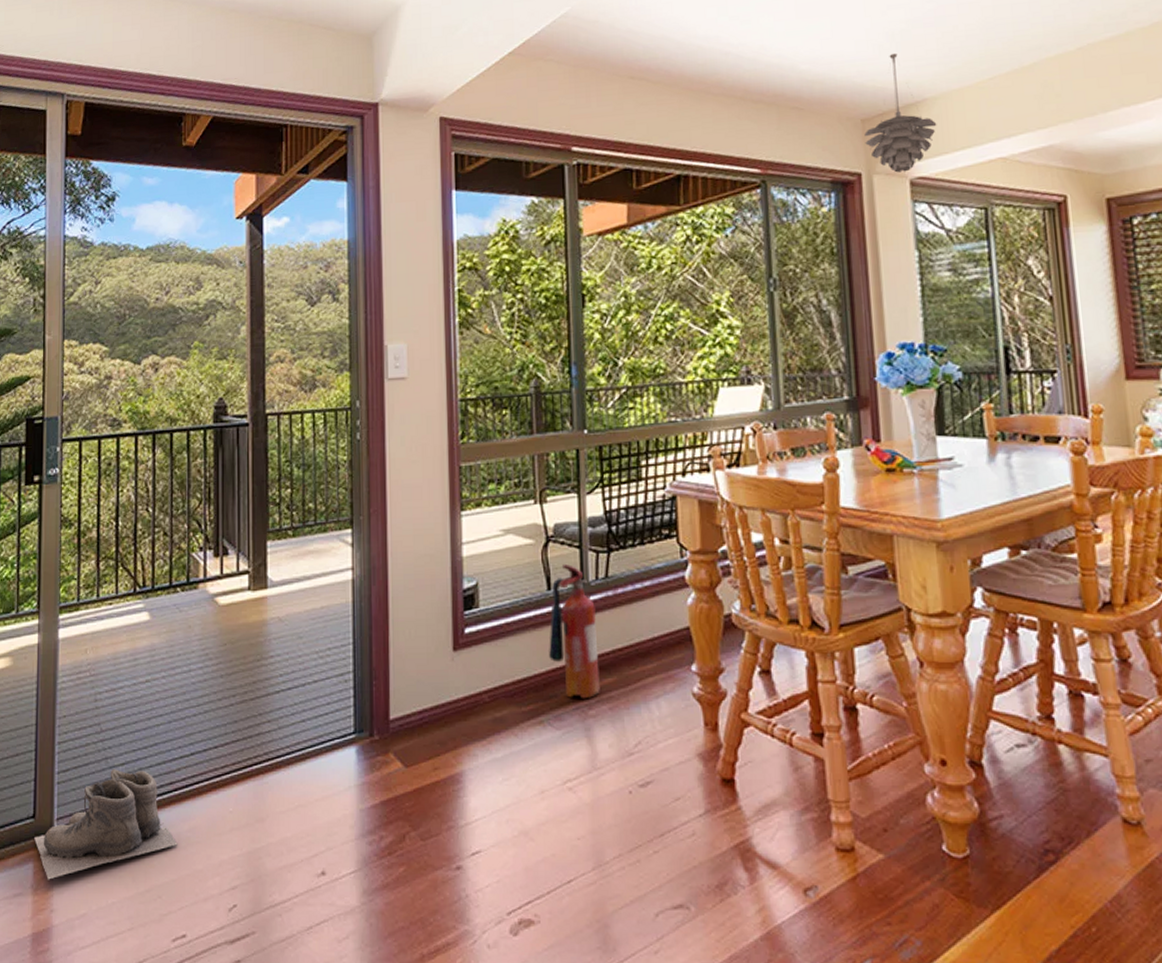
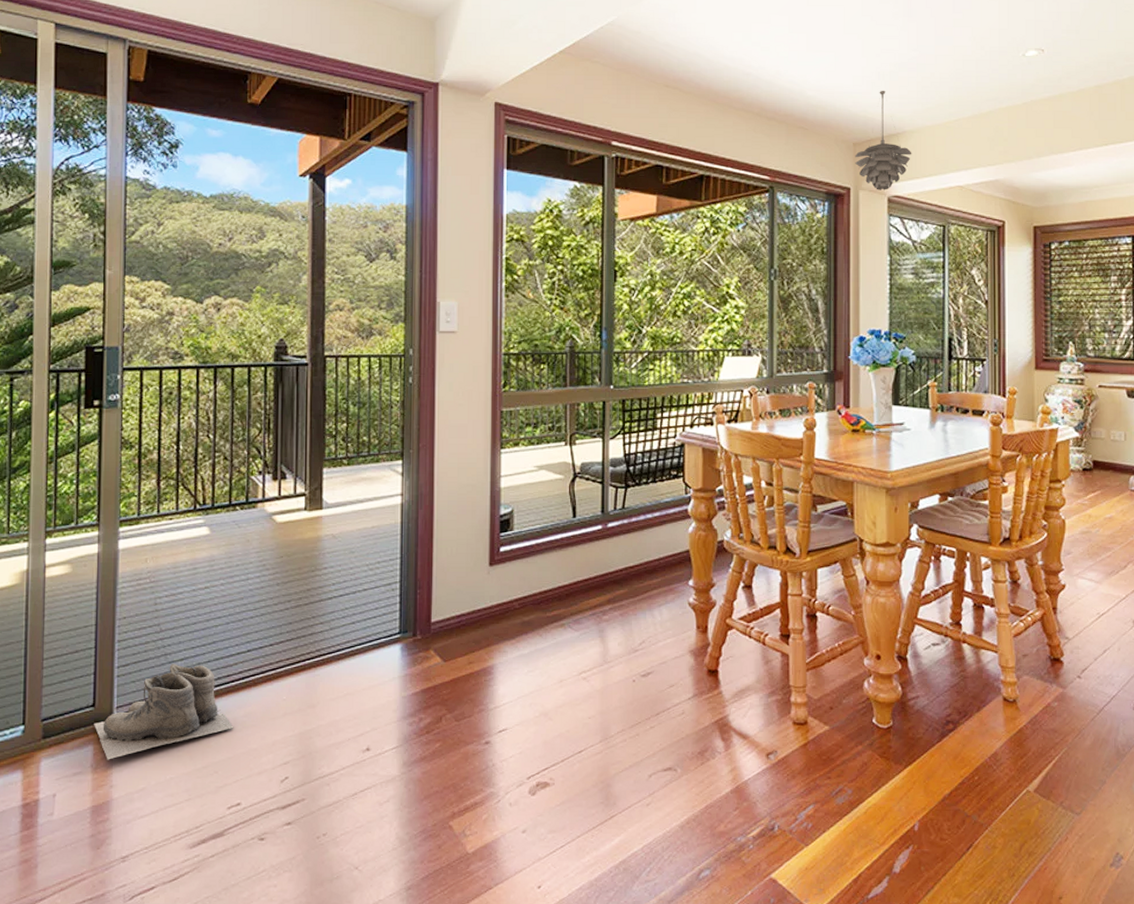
fire extinguisher: present [549,563,600,698] -> none [572,496,613,606]

